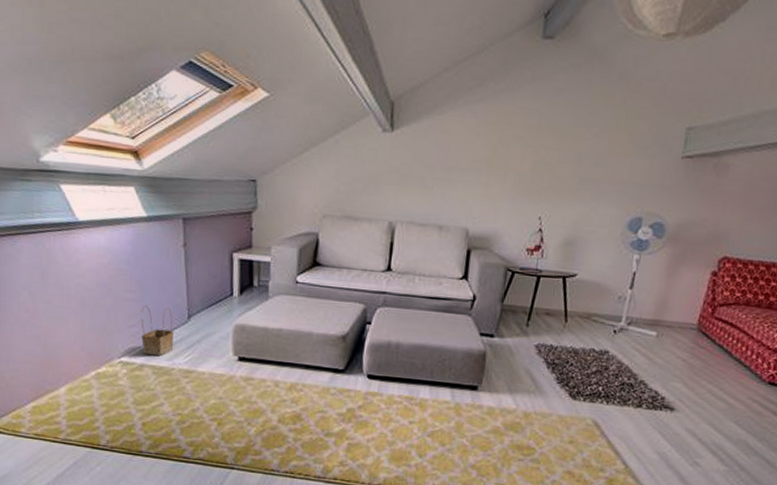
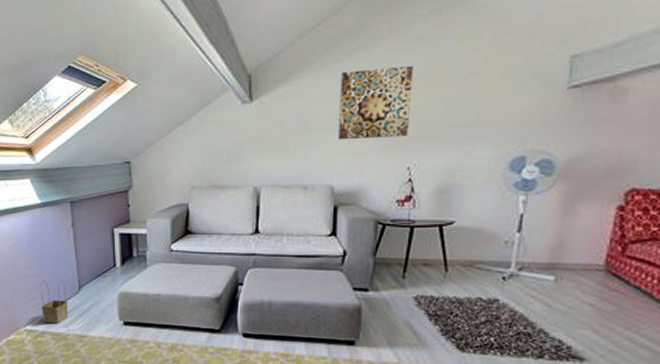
wall art: none [476,112,552,186] -> present [338,65,414,140]

